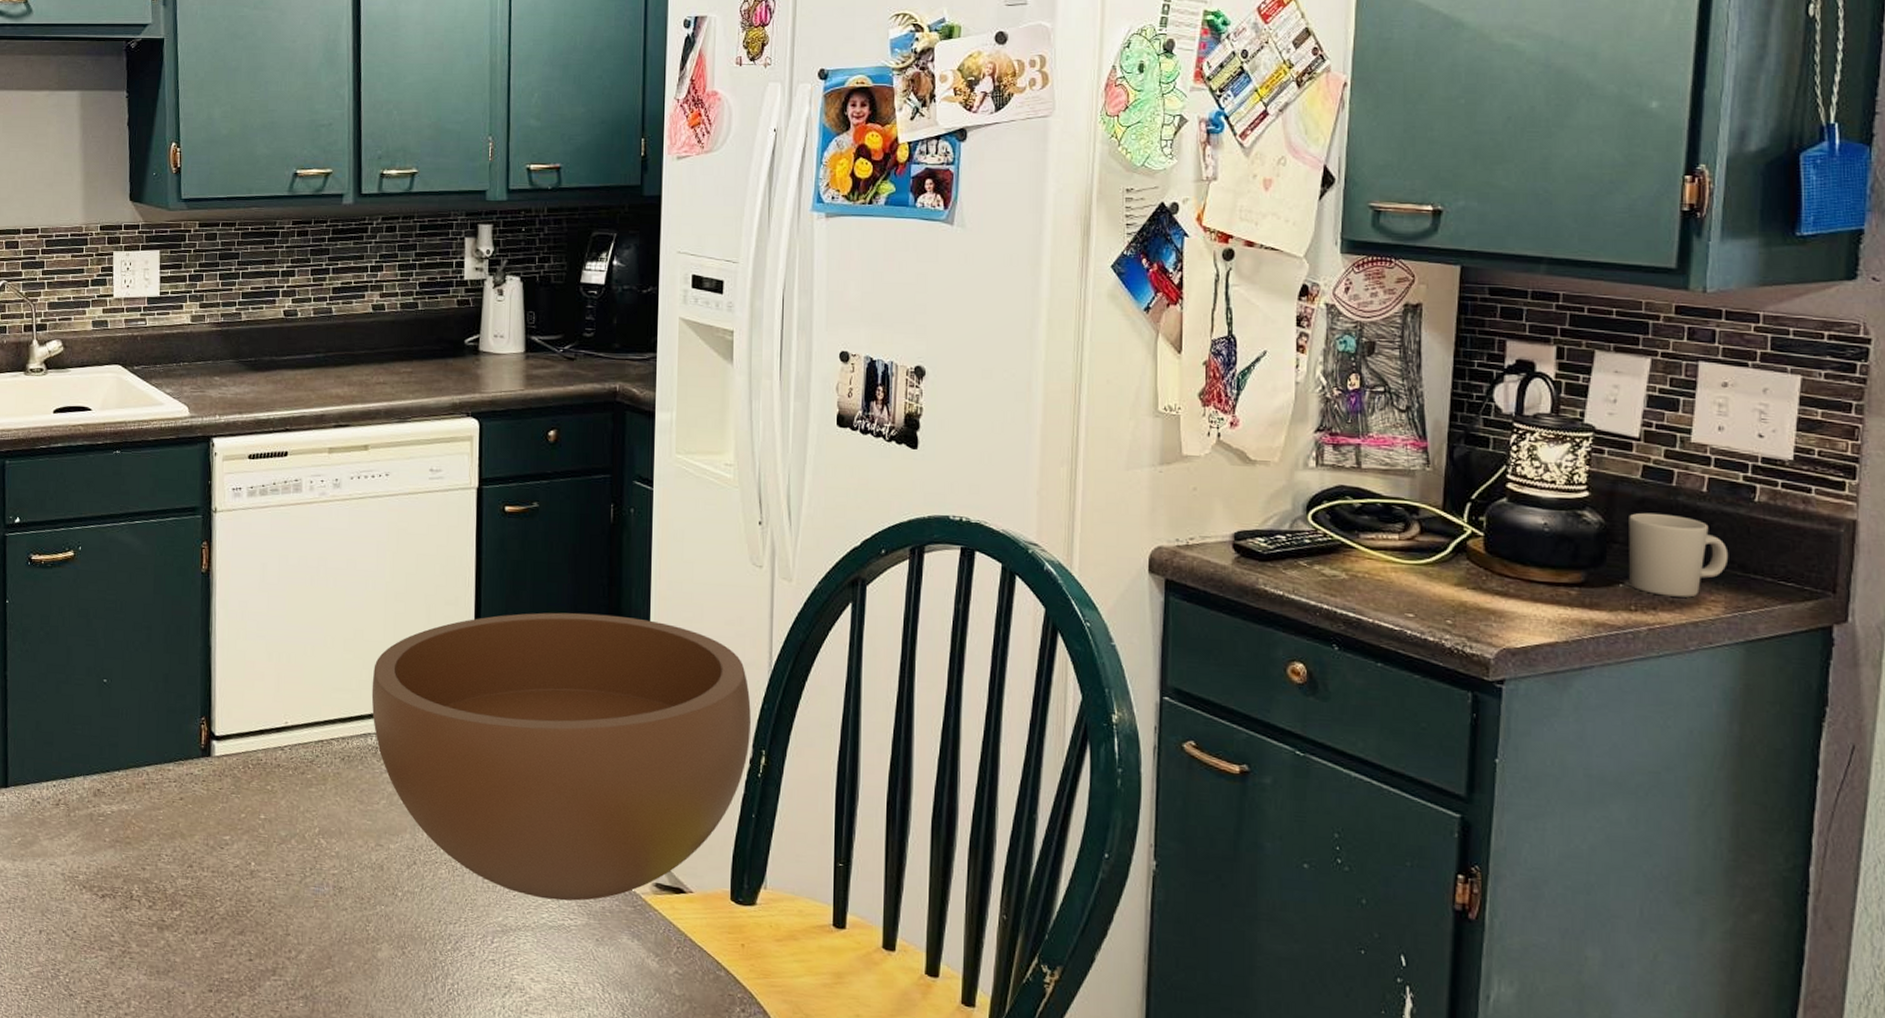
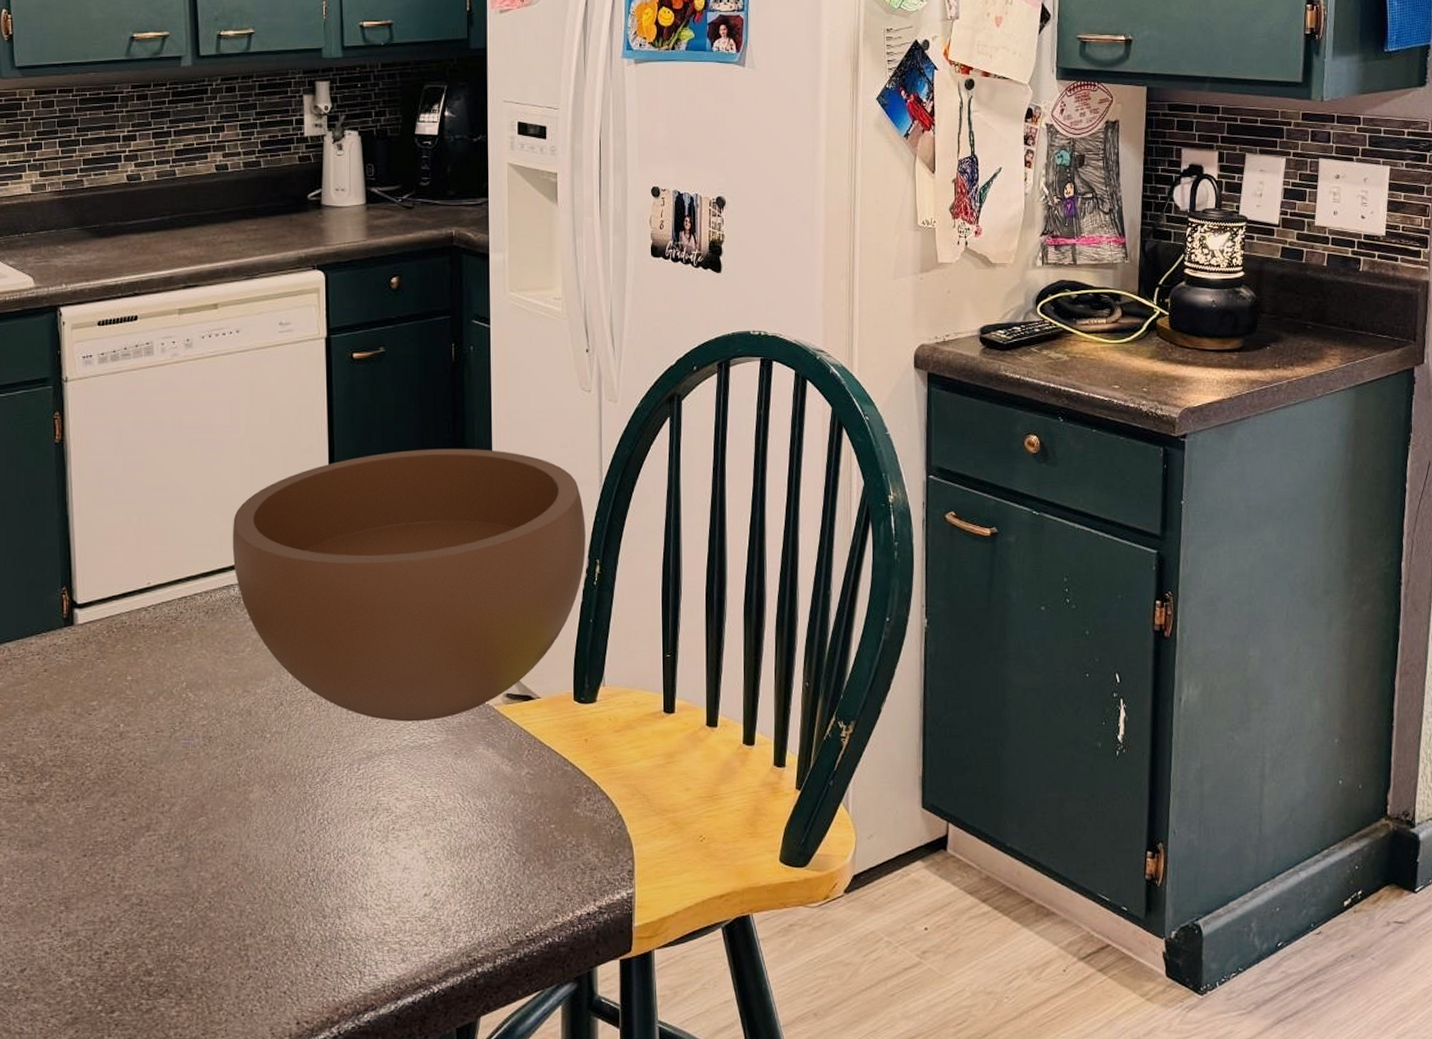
mug: present [1628,512,1729,598] -> none [1272,286,1343,354]

